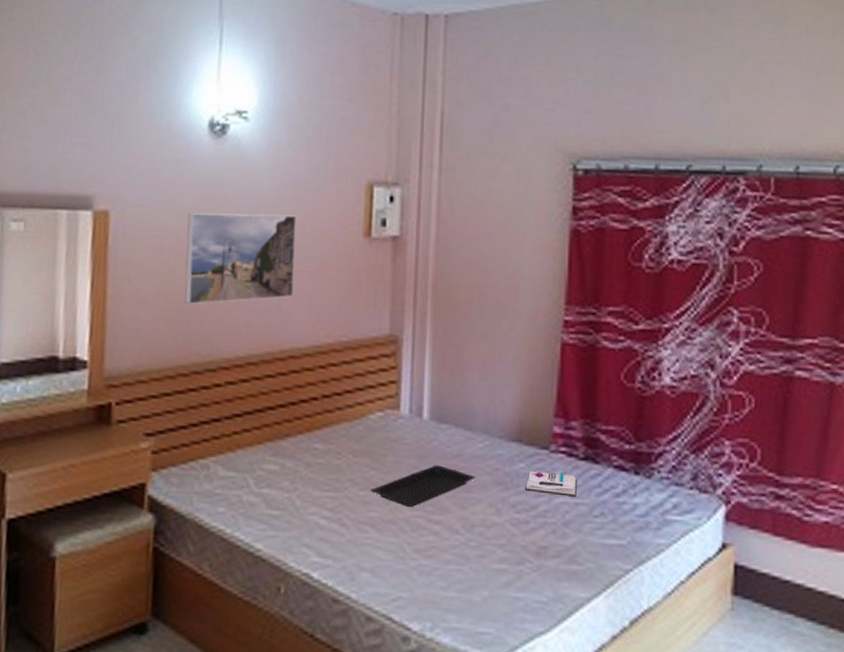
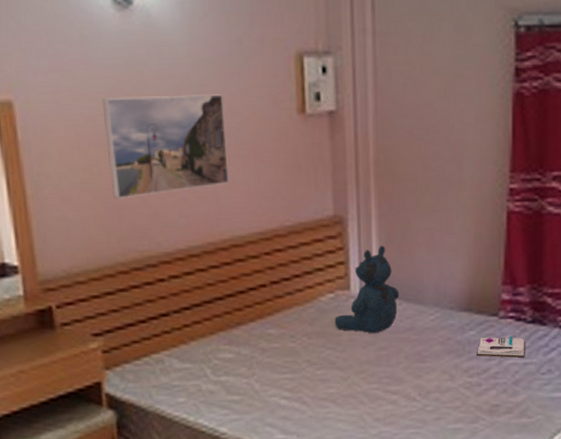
serving tray: present [370,465,476,507] -> none [327,339,429,381]
teddy bear: none [380,367,449,457] -> present [333,245,400,333]

